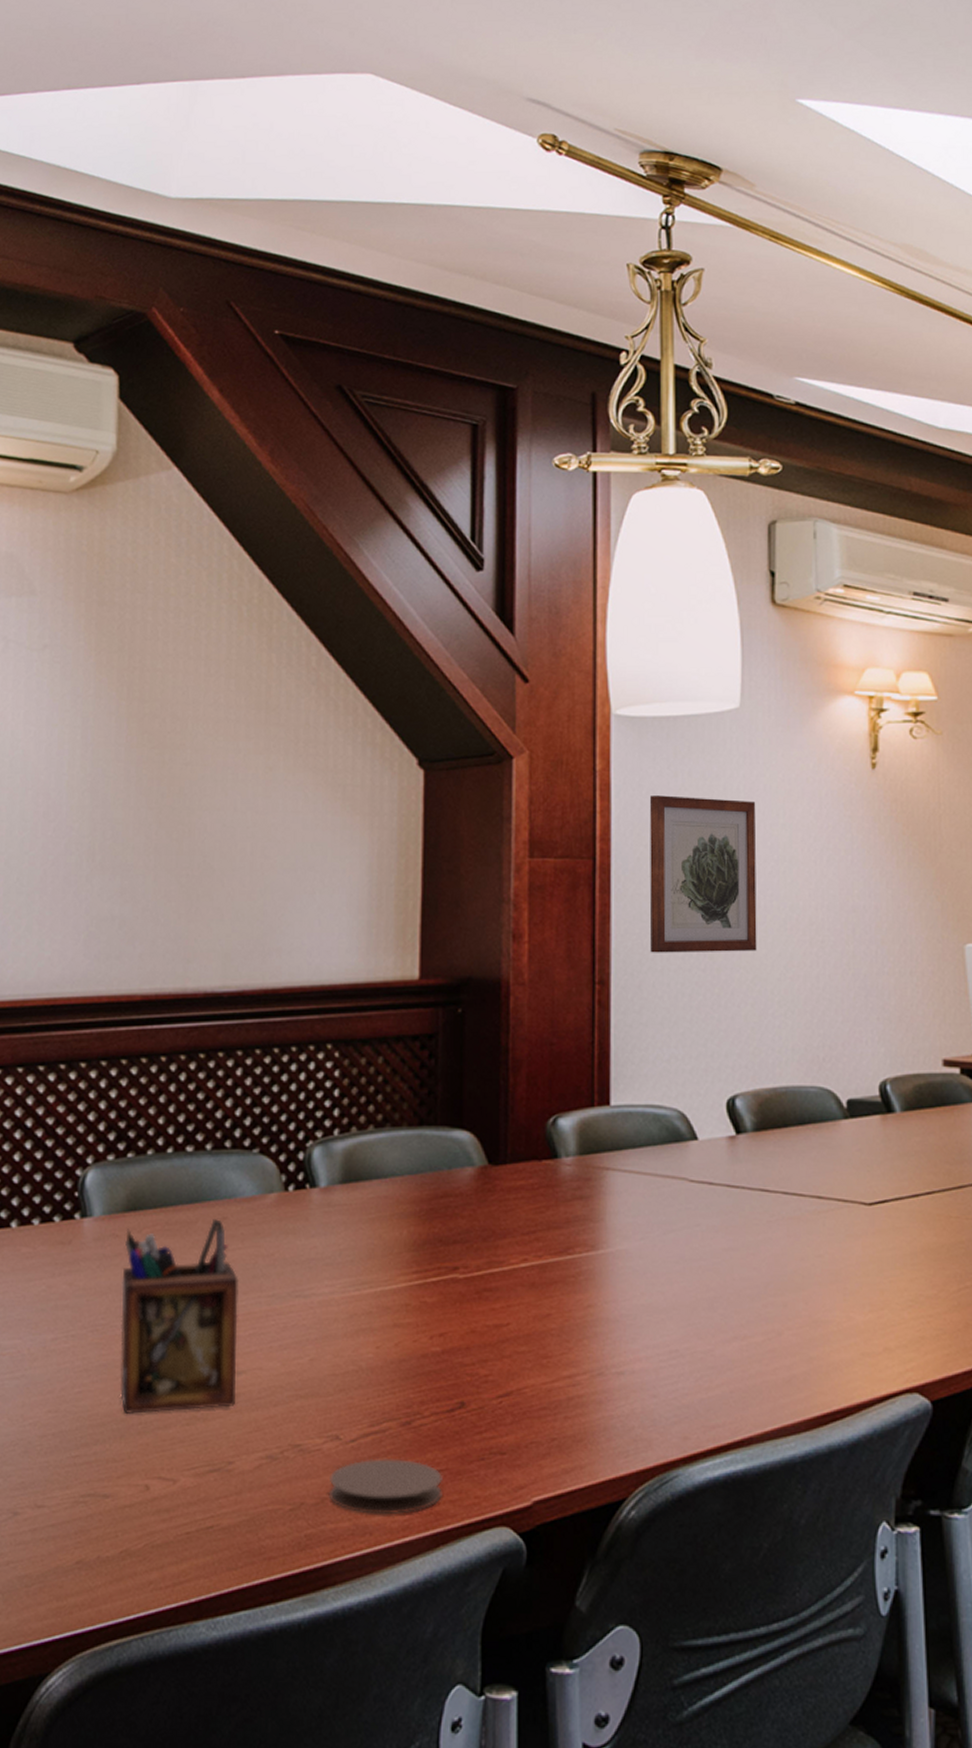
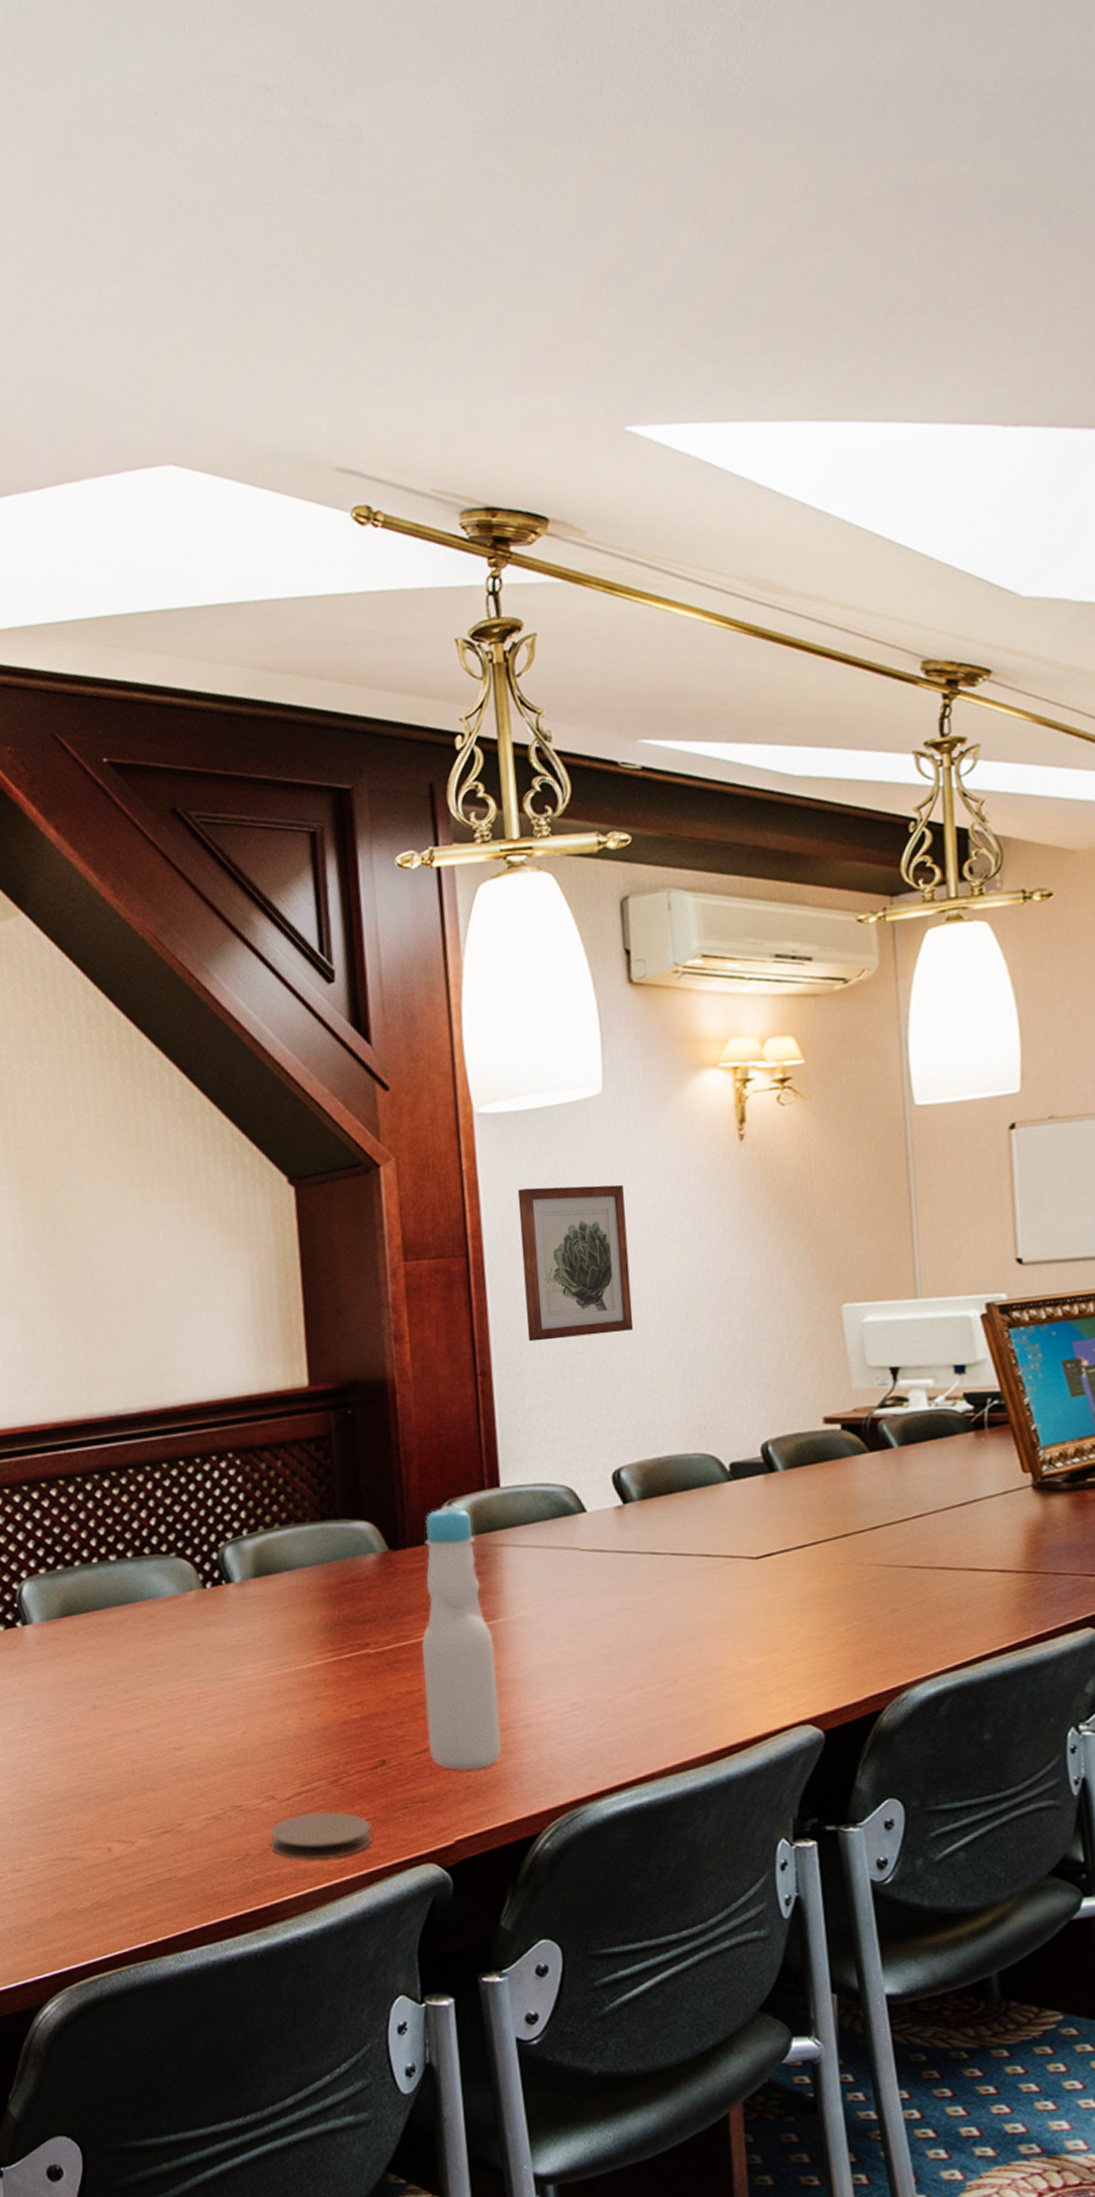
desk organizer: present [120,1219,239,1414] -> none [64,1618,179,1789]
bottle: none [512,1120,592,1420] -> present [421,1505,503,1770]

